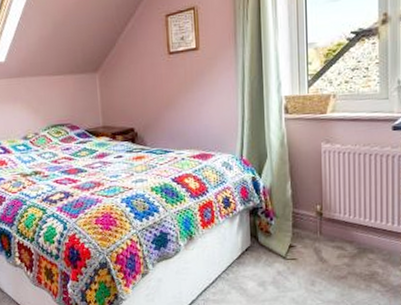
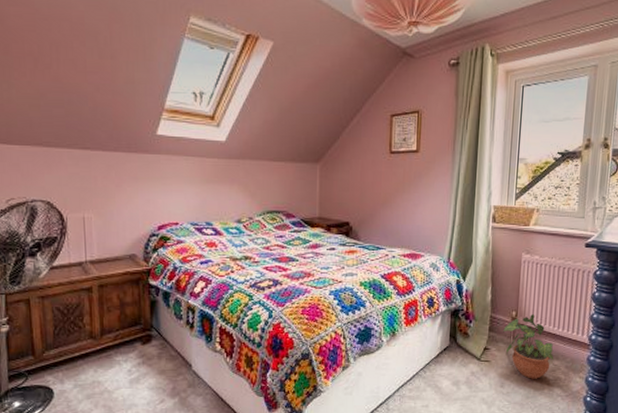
potted plant: none [308,205,369,275] -> present [503,313,554,379]

